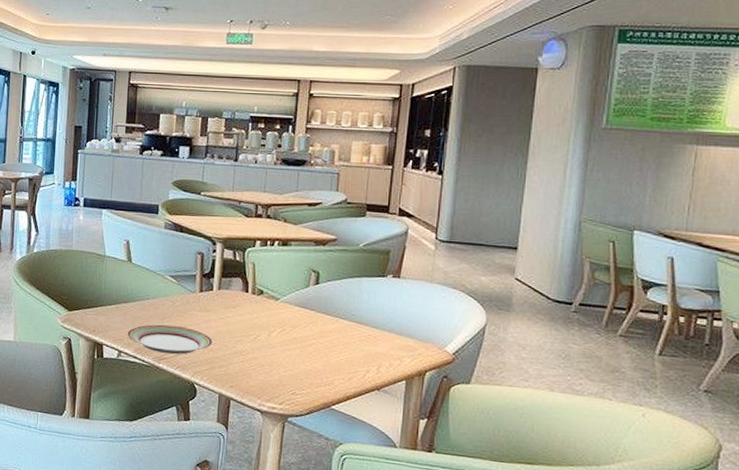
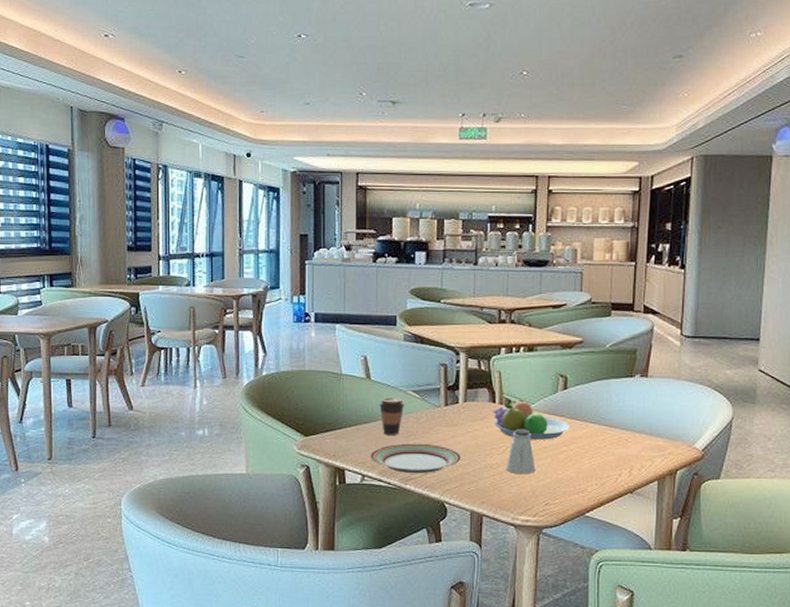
coffee cup: none [137,280,162,316] -> present [378,398,405,435]
fruit bowl: none [245,292,320,332] -> present [493,400,570,440]
saltshaker: none [255,319,284,364] -> present [505,429,536,475]

